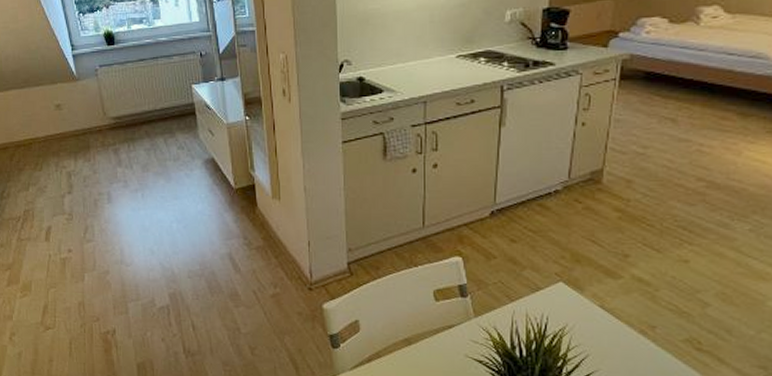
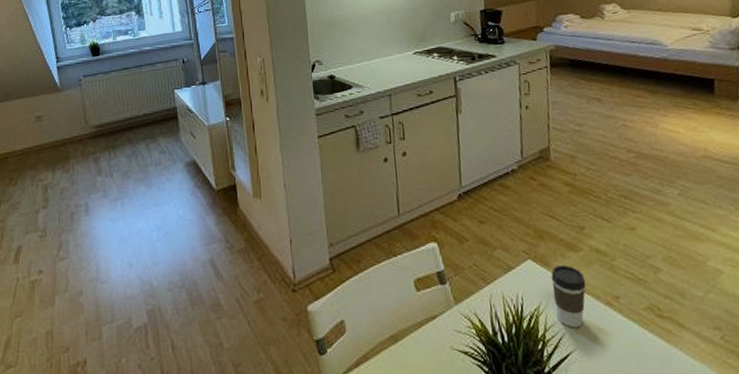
coffee cup: none [582,290,621,350] -> present [551,264,586,327]

